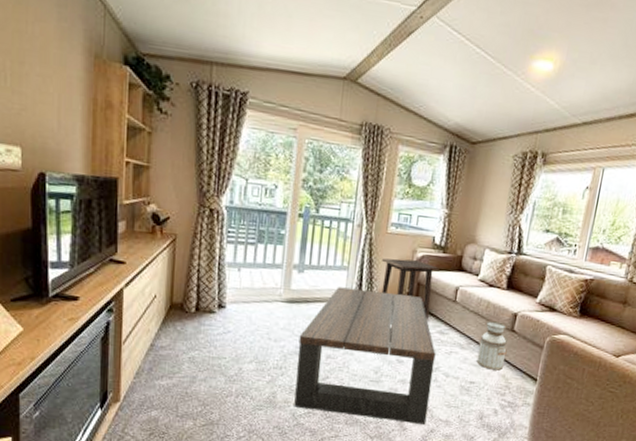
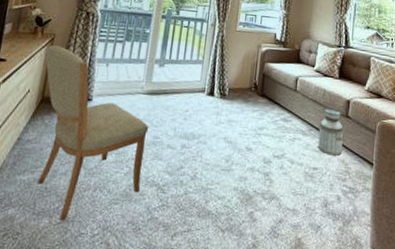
chair: none [167,247,291,424] -> present [37,45,149,222]
coffee table: present [294,287,436,425] -> none [149,79,281,214]
side table: present [381,258,438,319] -> none [232,53,280,107]

